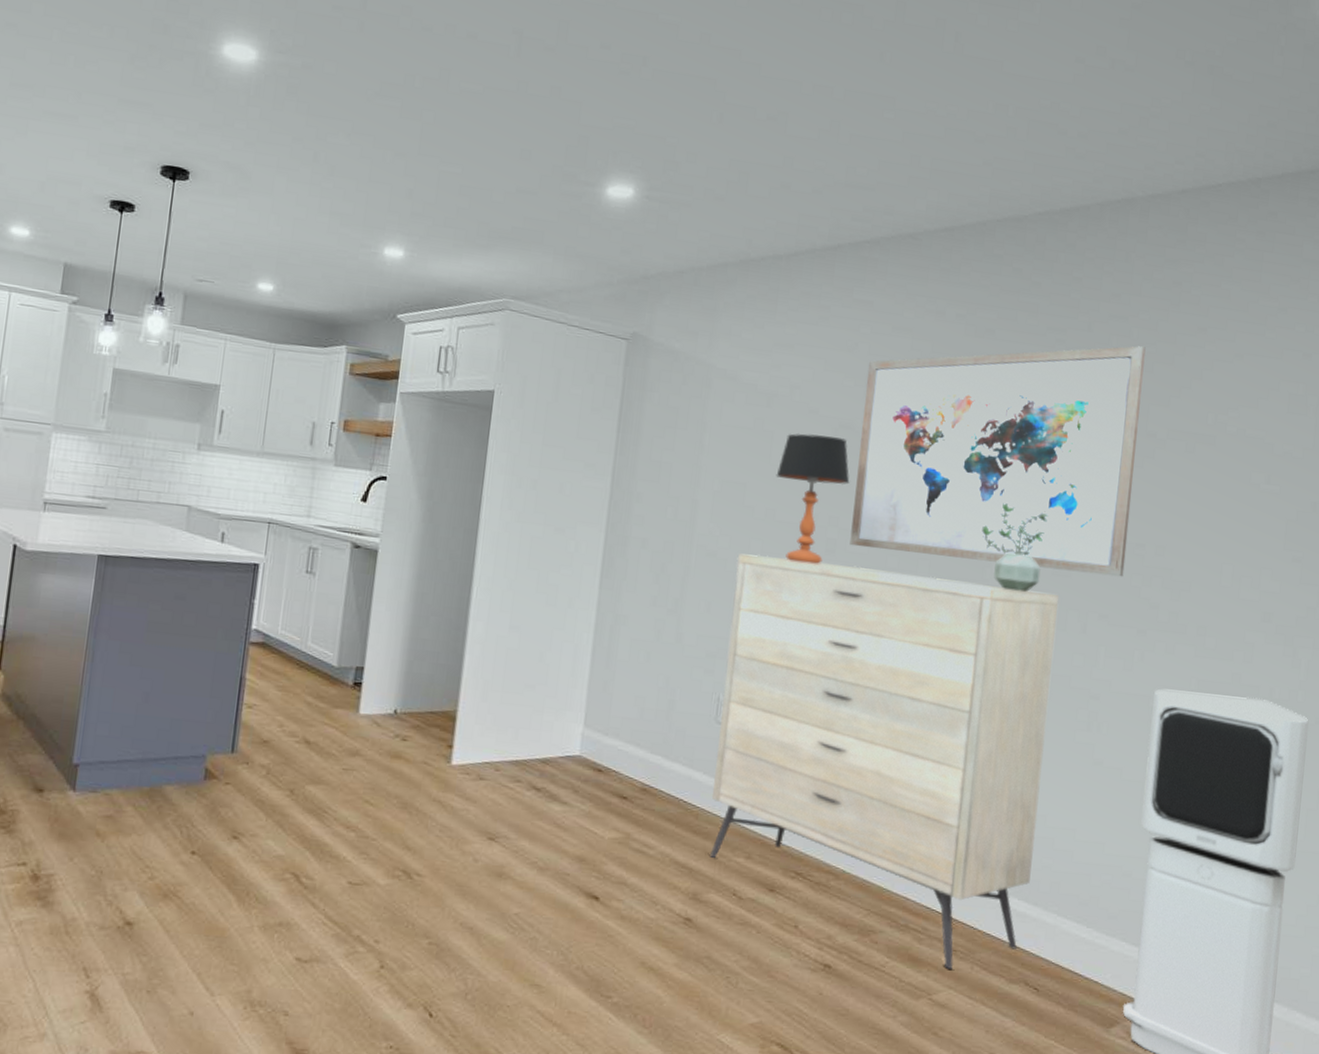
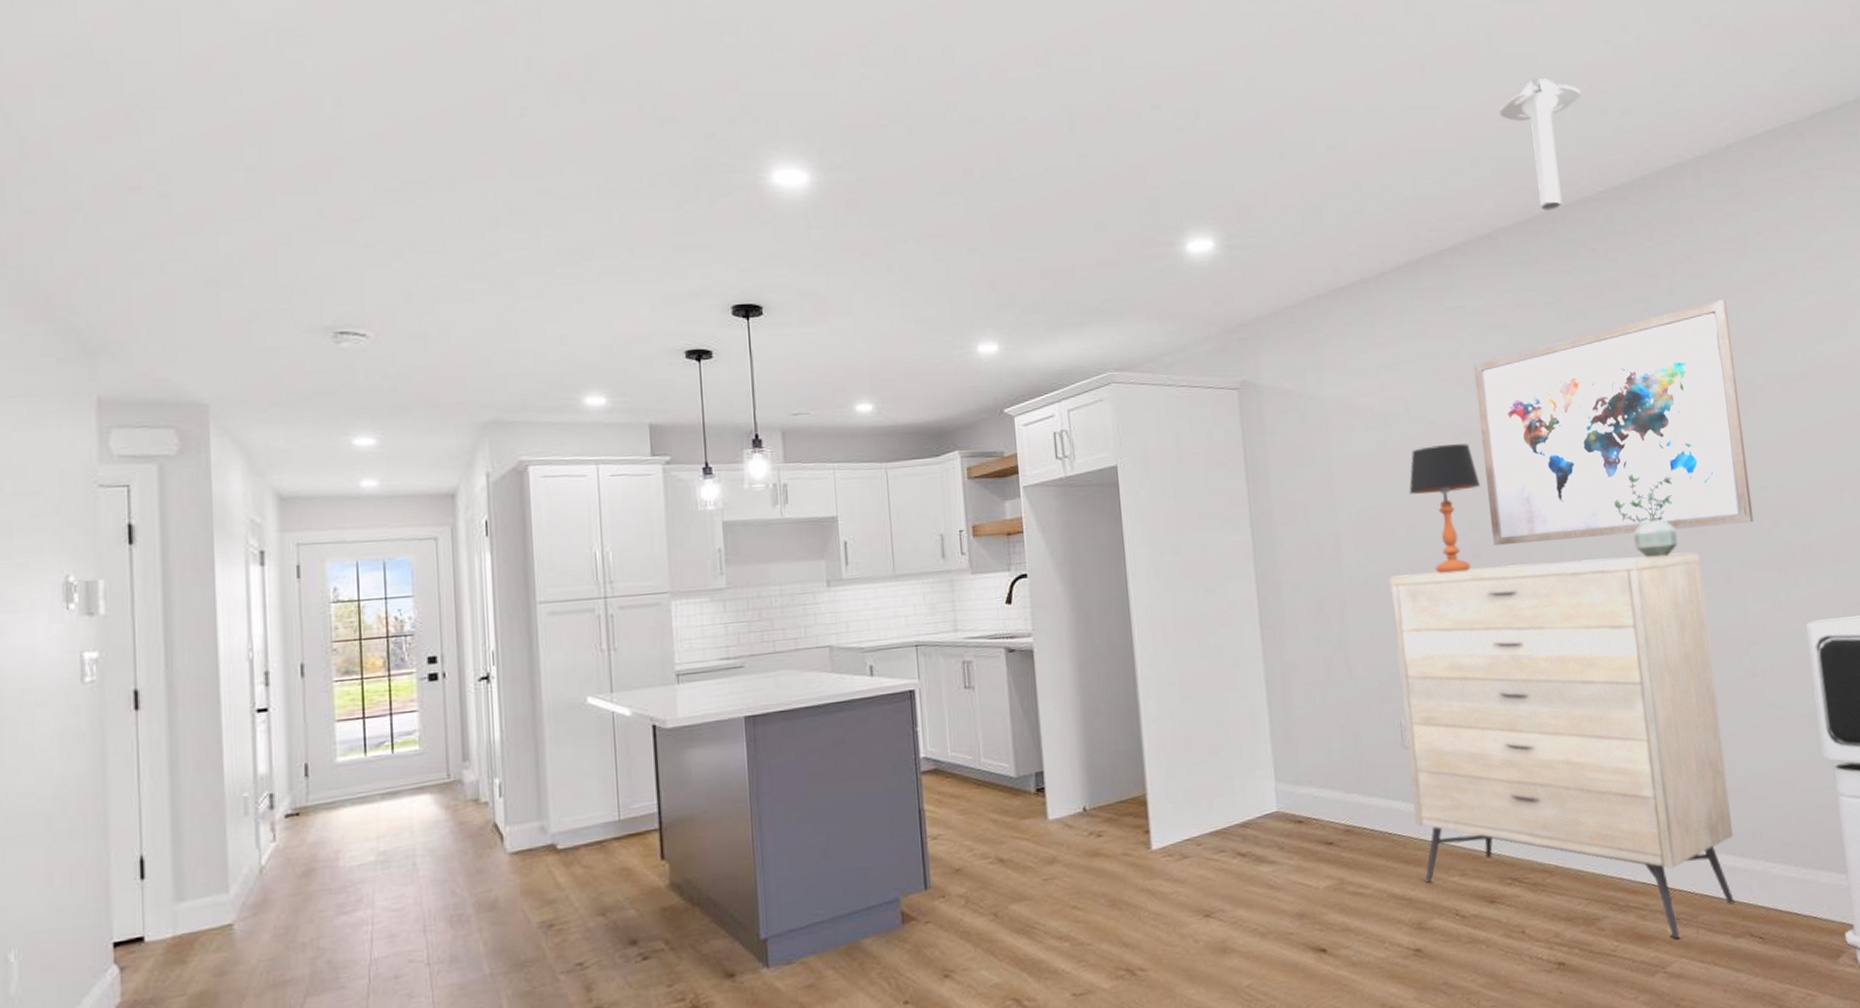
ceiling light: none [951,85,1041,223] -> present [1499,77,1581,212]

